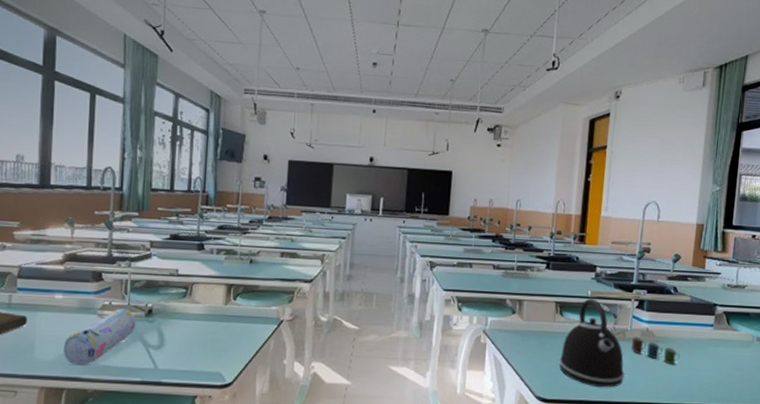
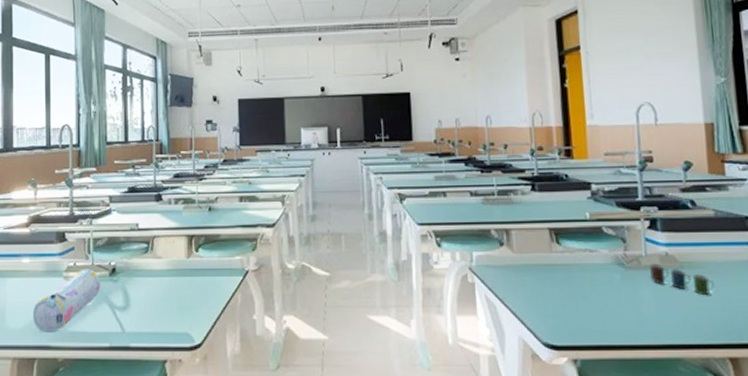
kettle: present [559,298,625,387] -> none [564,221,648,327]

